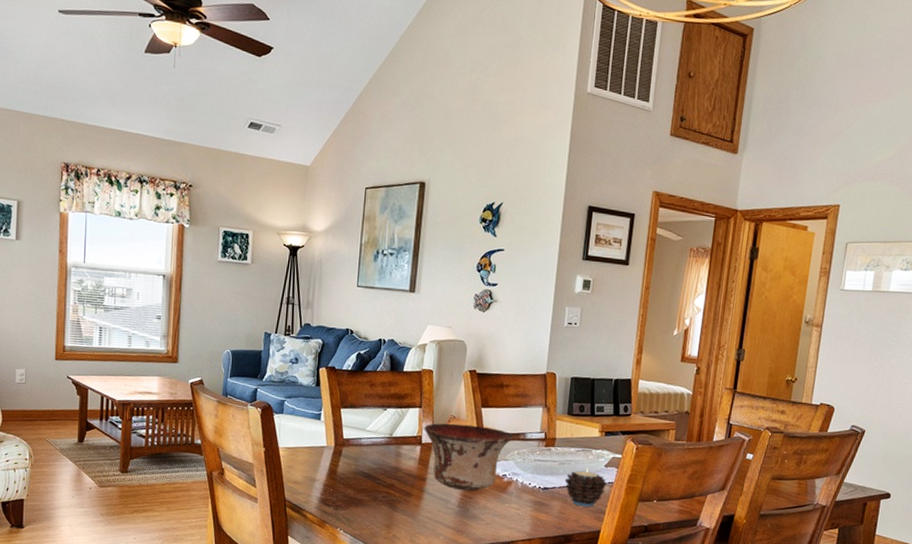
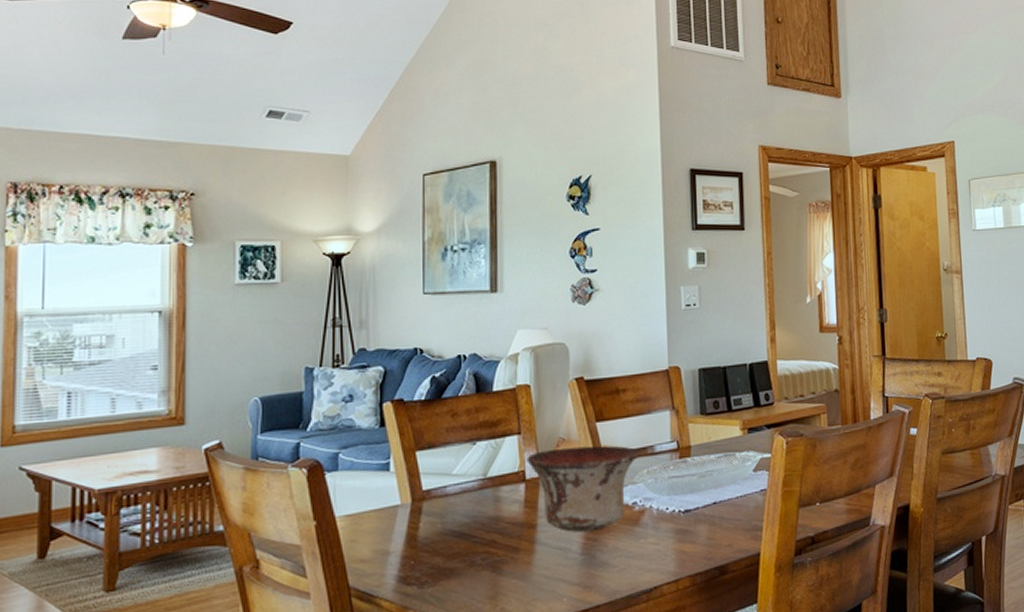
candle: present [565,467,608,507] -> none [709,476,760,526]

